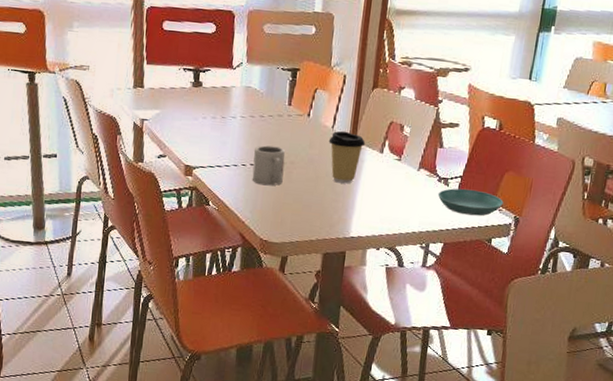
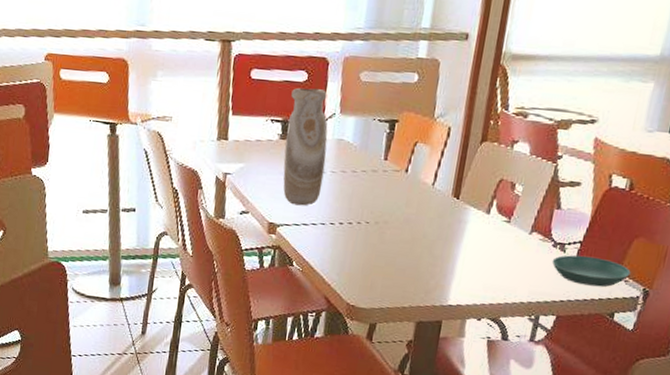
vase: none [196,38,237,149] -> present [283,87,328,206]
cup: present [252,145,286,186] -> none [341,203,379,247]
coffee cup: present [328,131,366,184] -> none [427,188,470,247]

